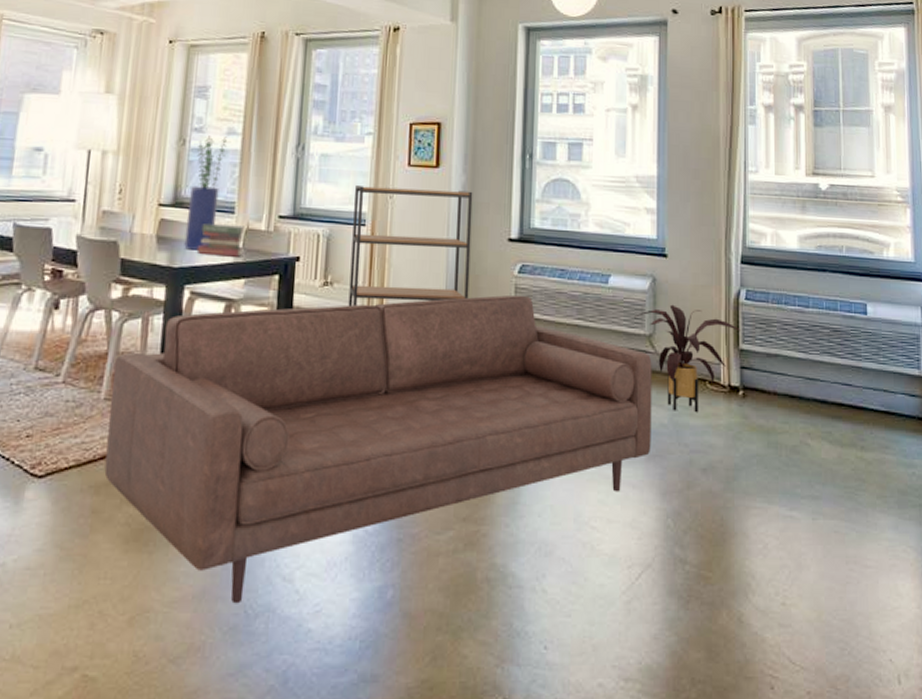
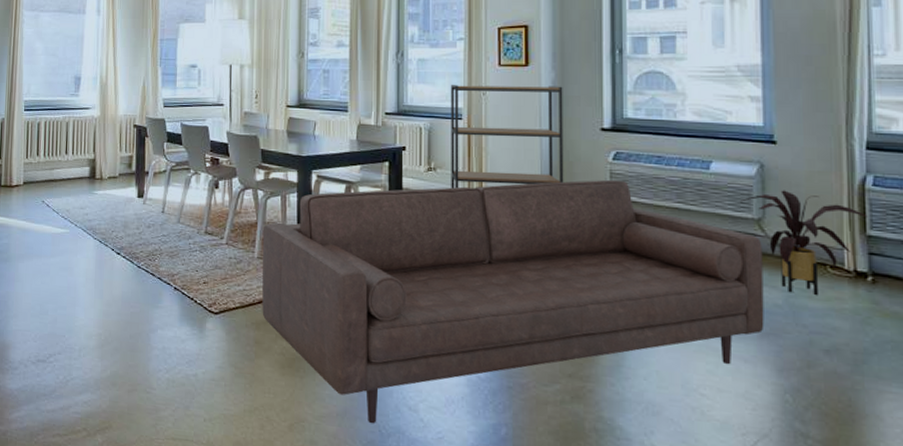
vase: present [184,135,227,250] -> none [309,48,337,142]
books: present [196,222,244,257] -> none [319,119,358,147]

